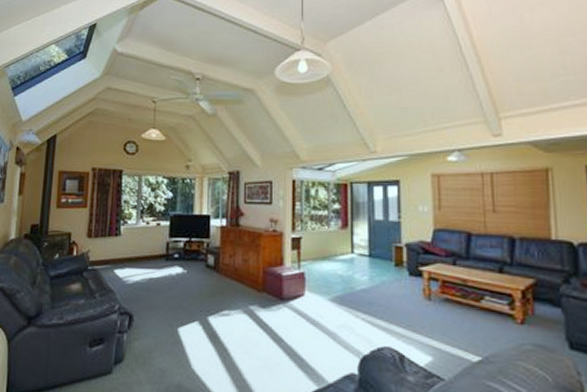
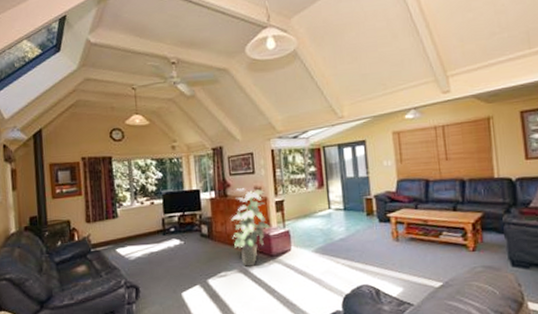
indoor plant: none [240,219,285,308] -> present [231,188,272,267]

